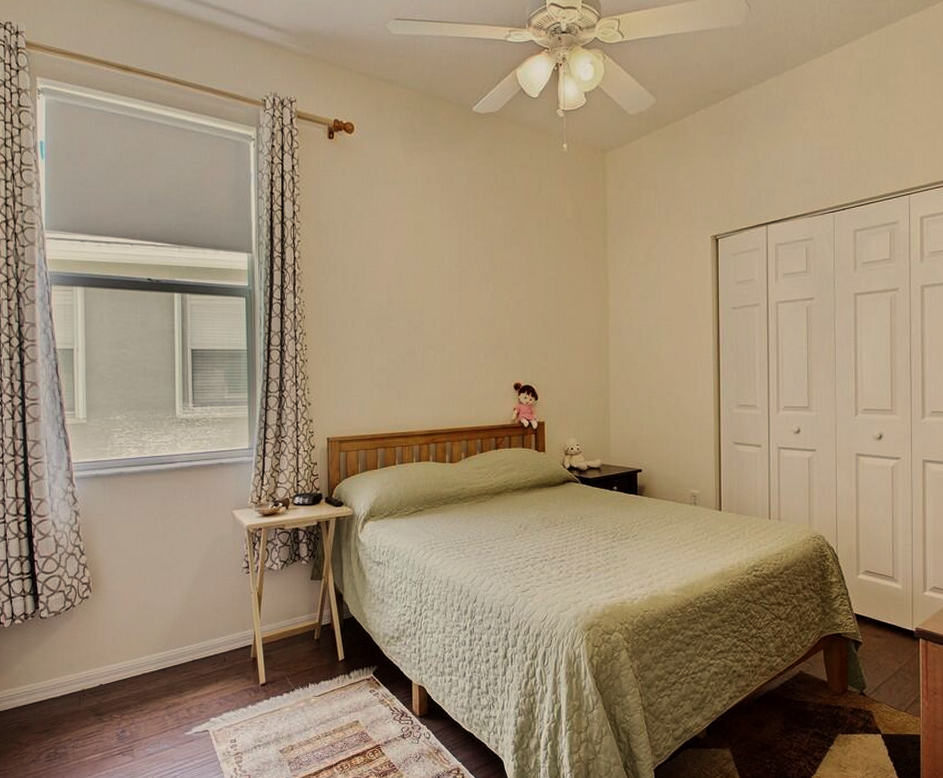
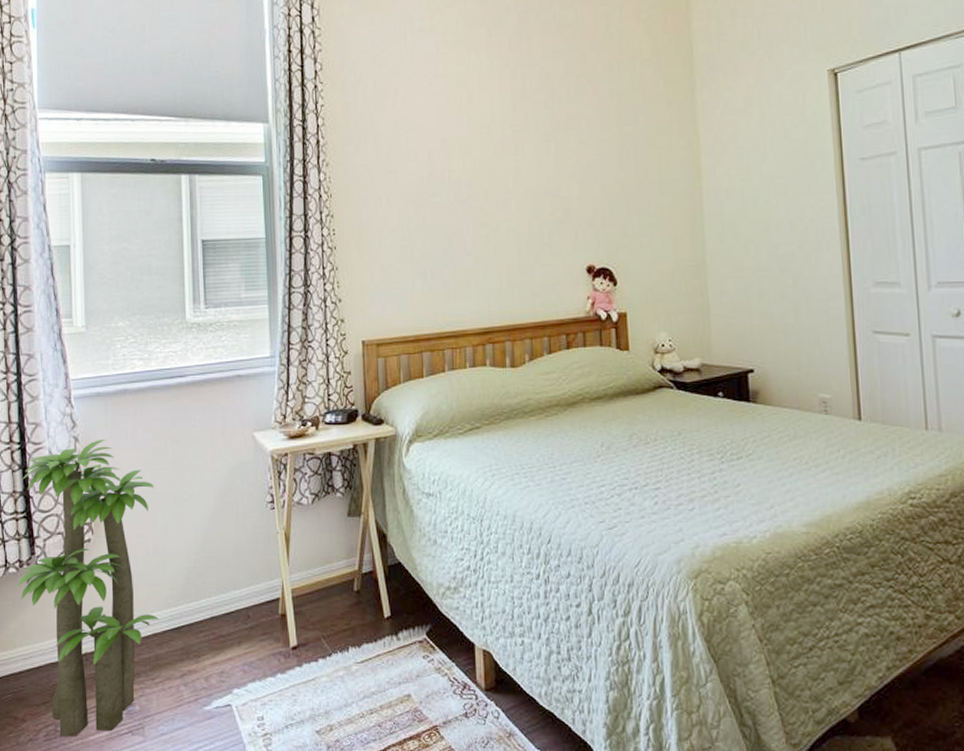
plant: none [21,514,148,757] -> present [15,440,159,736]

